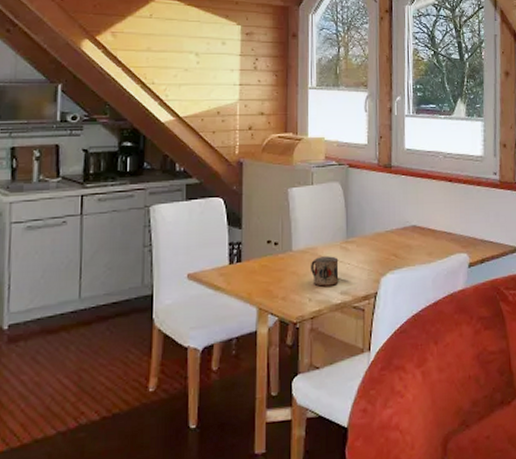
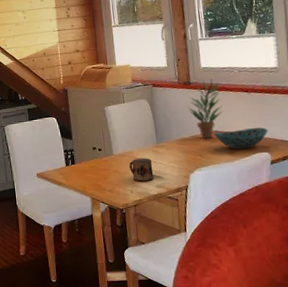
potted plant: none [386,163,424,235] -> present [188,79,222,139]
bowl: none [412,224,469,250] -> present [214,127,269,150]

